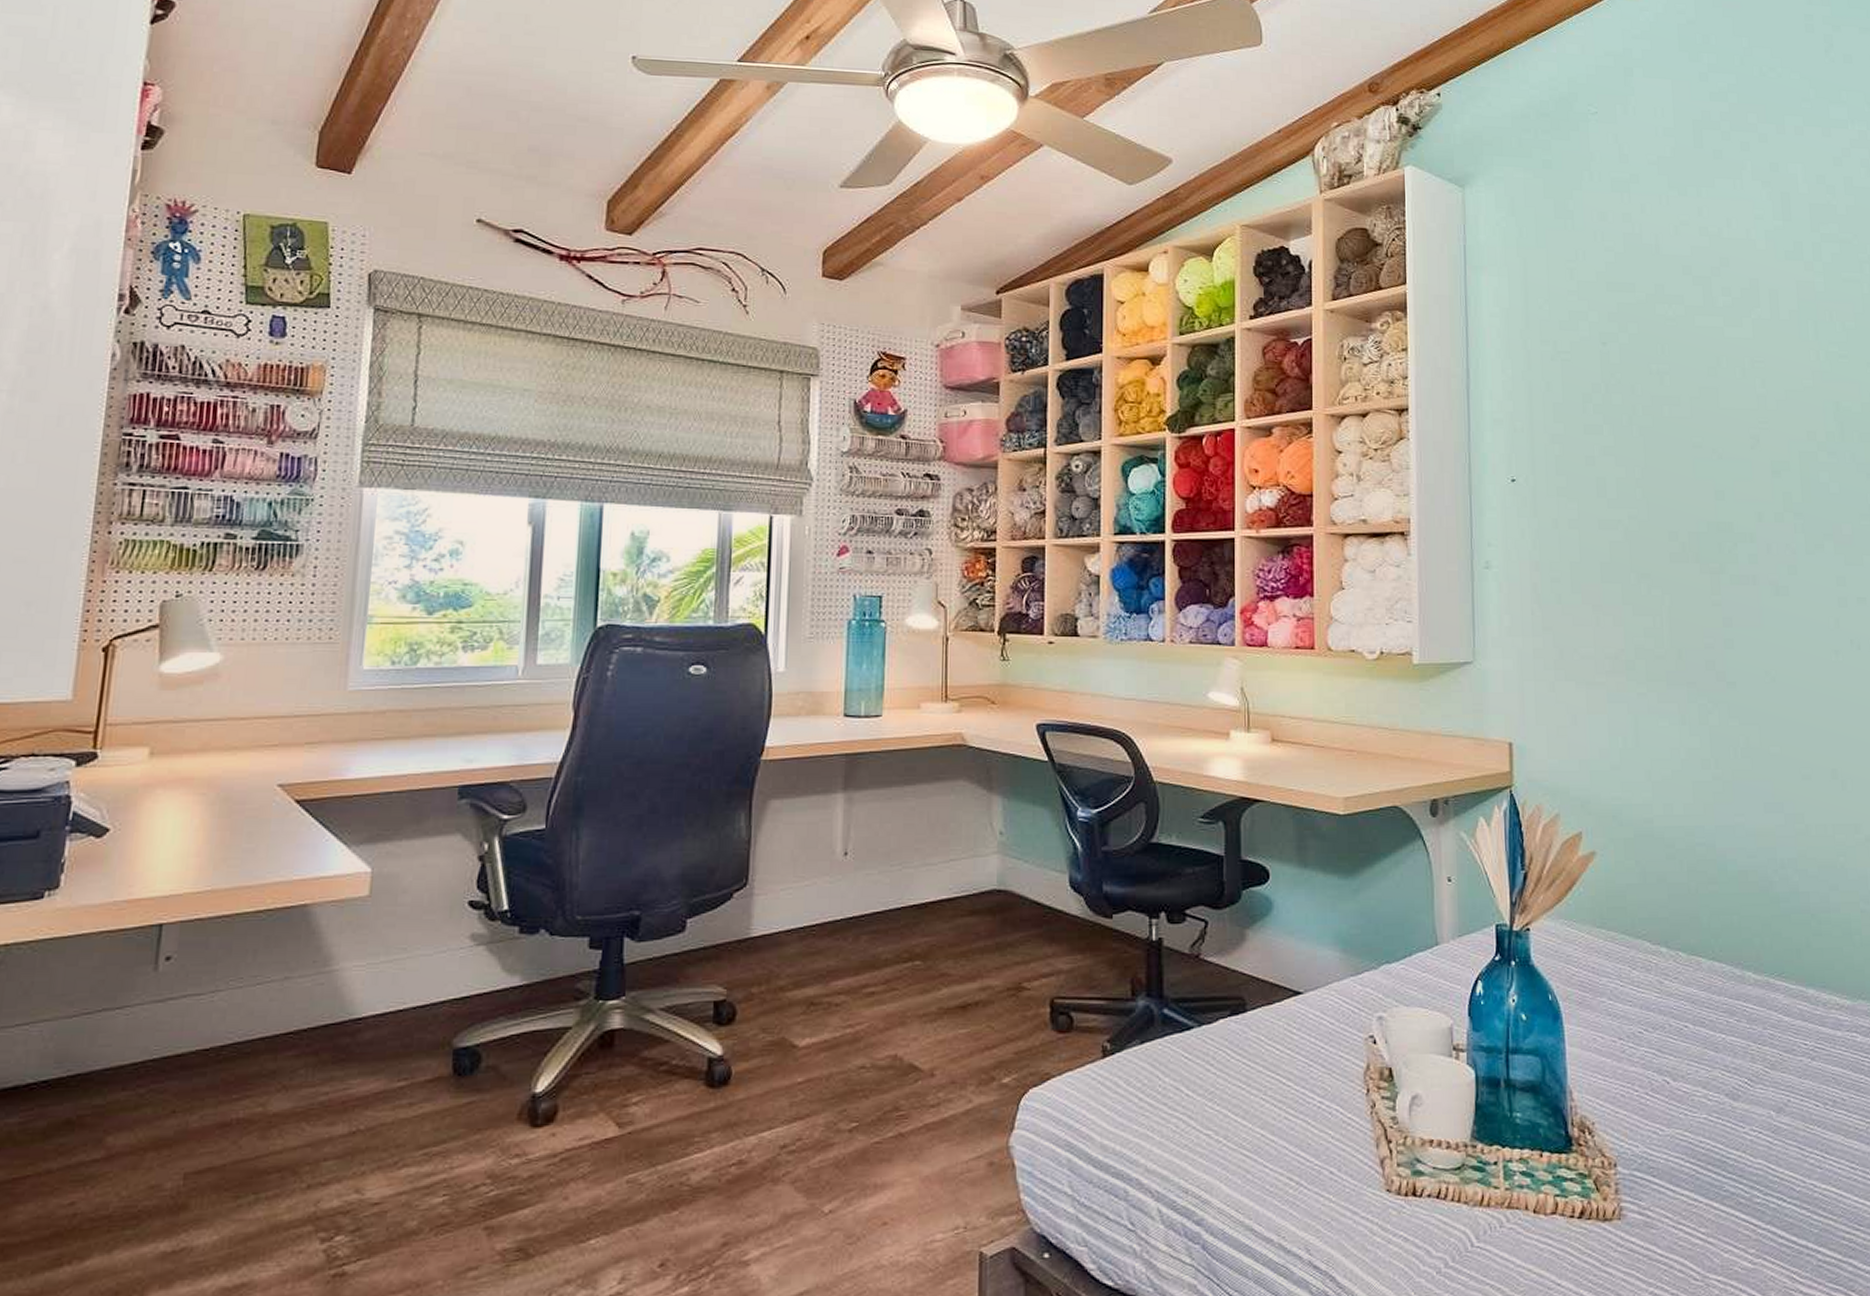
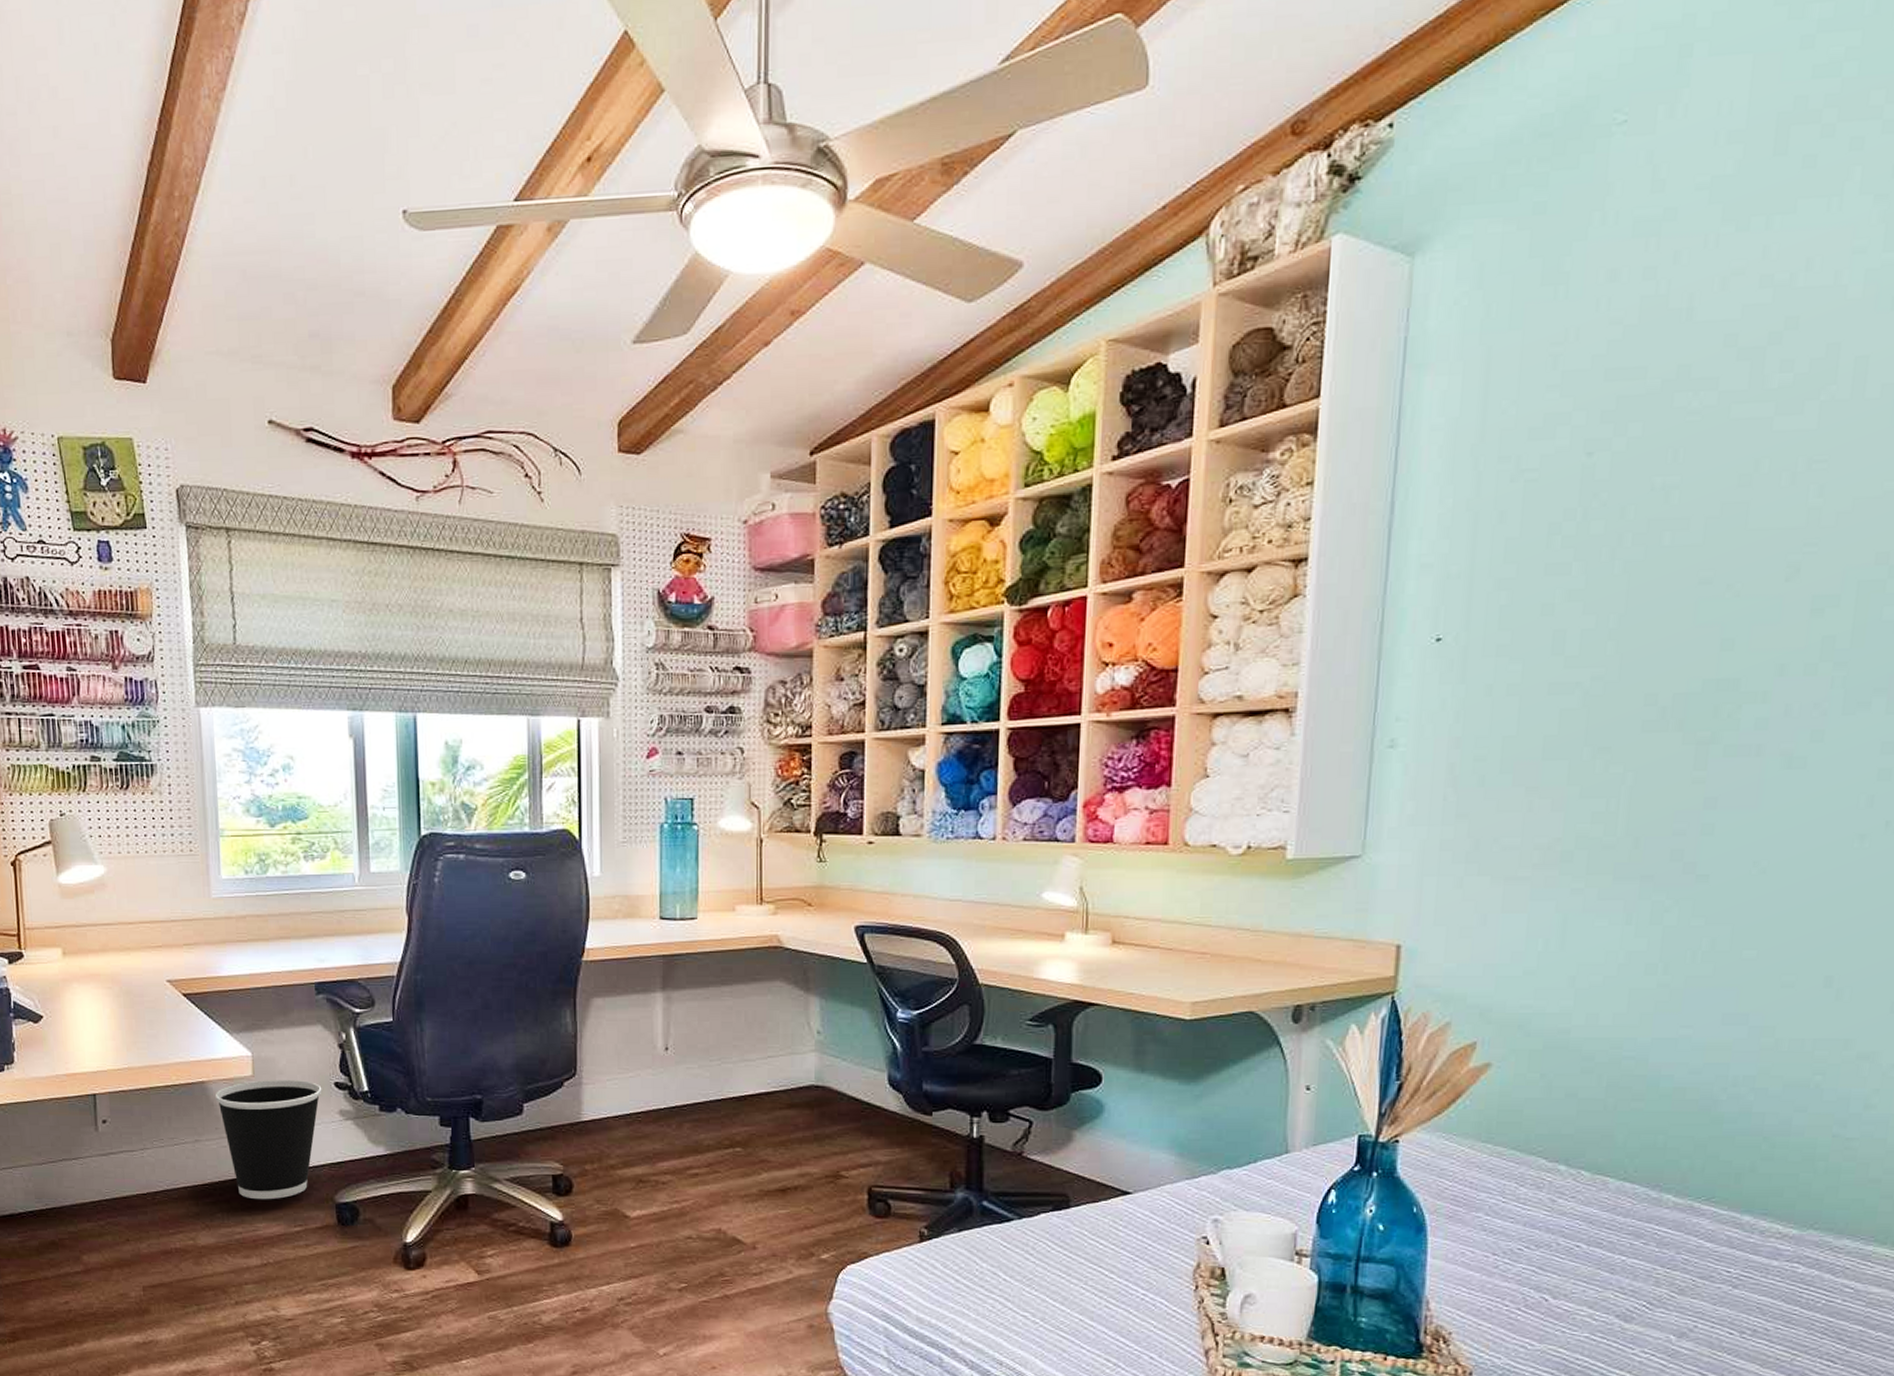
wastebasket: none [317,900,453,1049] -> present [215,1080,322,1200]

